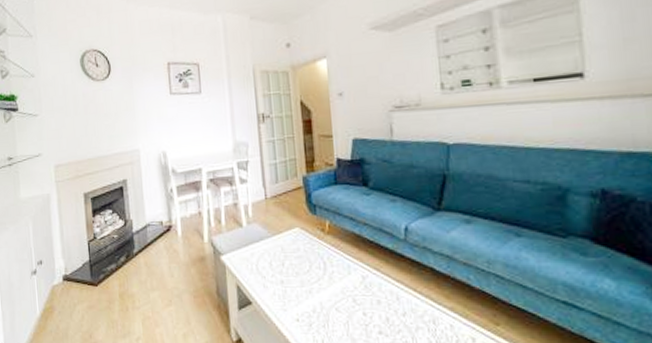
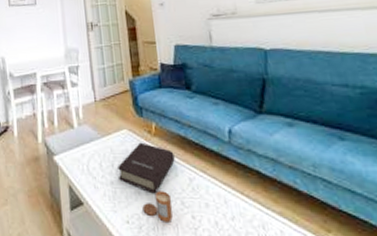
book: none [288,241,348,292] -> present [118,142,175,194]
candle: none [313,289,344,319] -> present [142,191,173,222]

